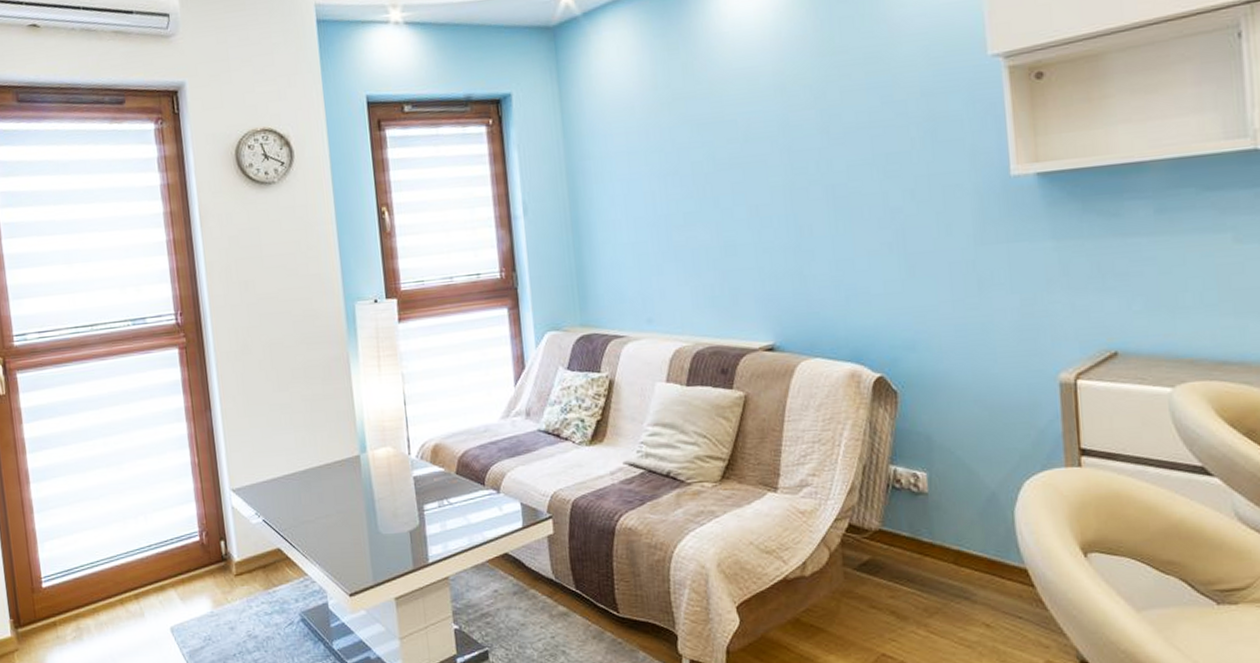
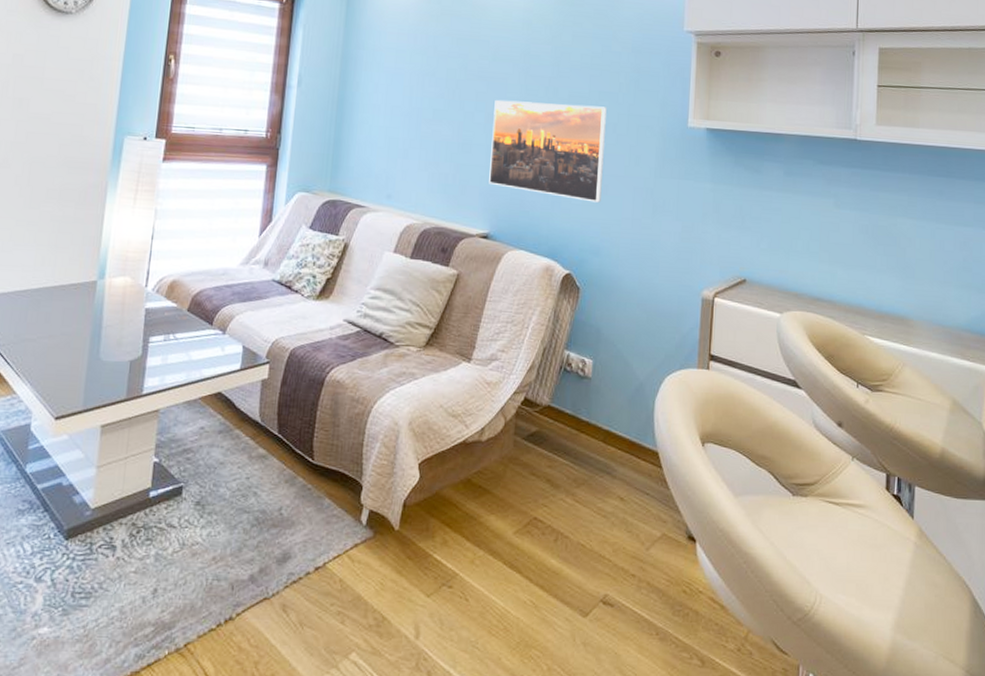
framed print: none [755,171,908,289] -> present [489,99,607,203]

